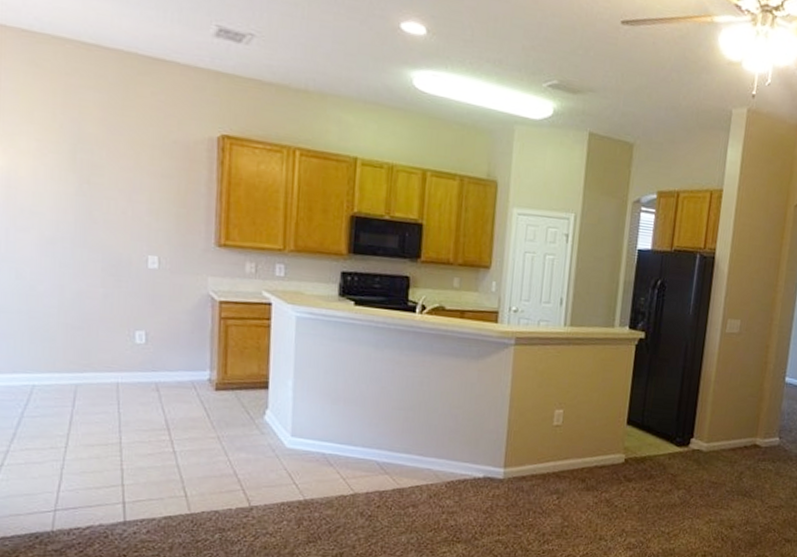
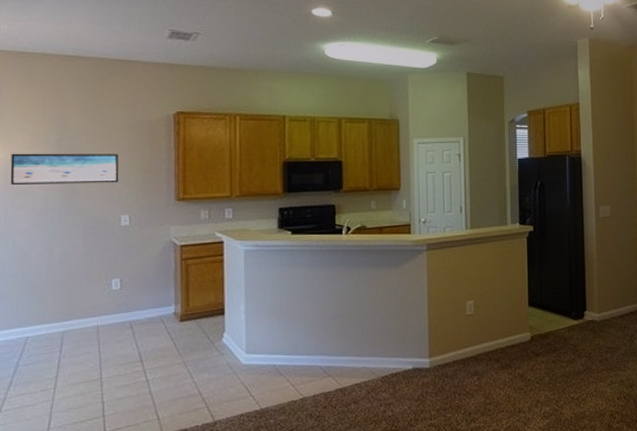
wall art: none [12,160,148,216] -> present [10,153,119,185]

